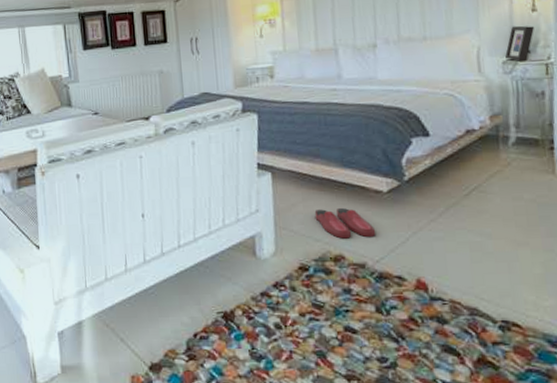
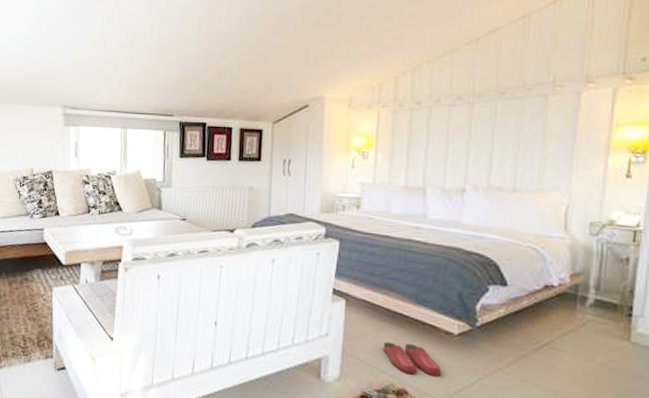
picture frame: present [504,25,535,61] -> none [592,189,628,225]

